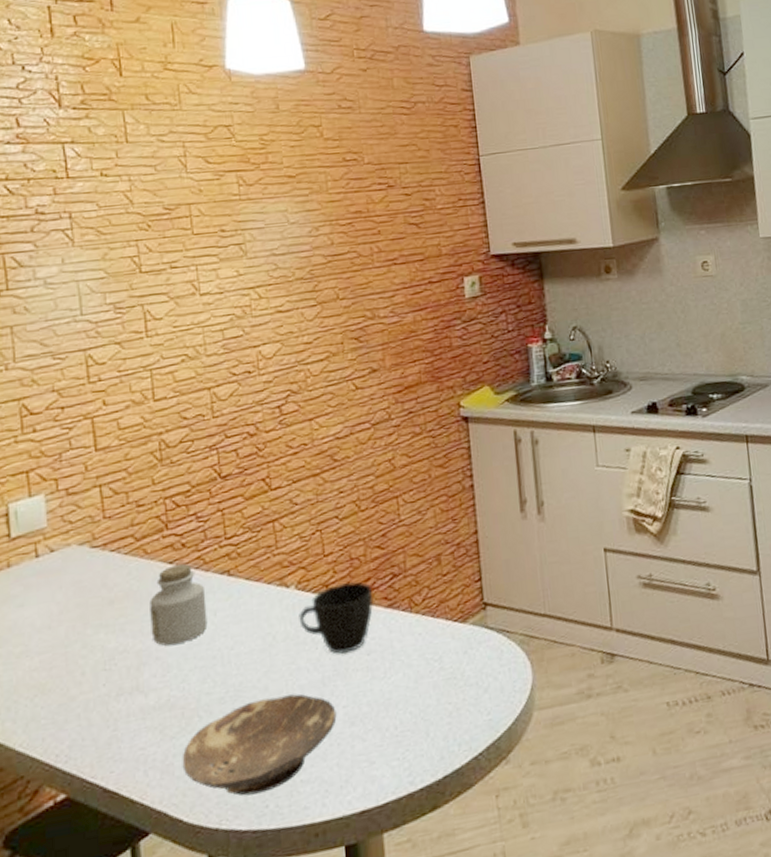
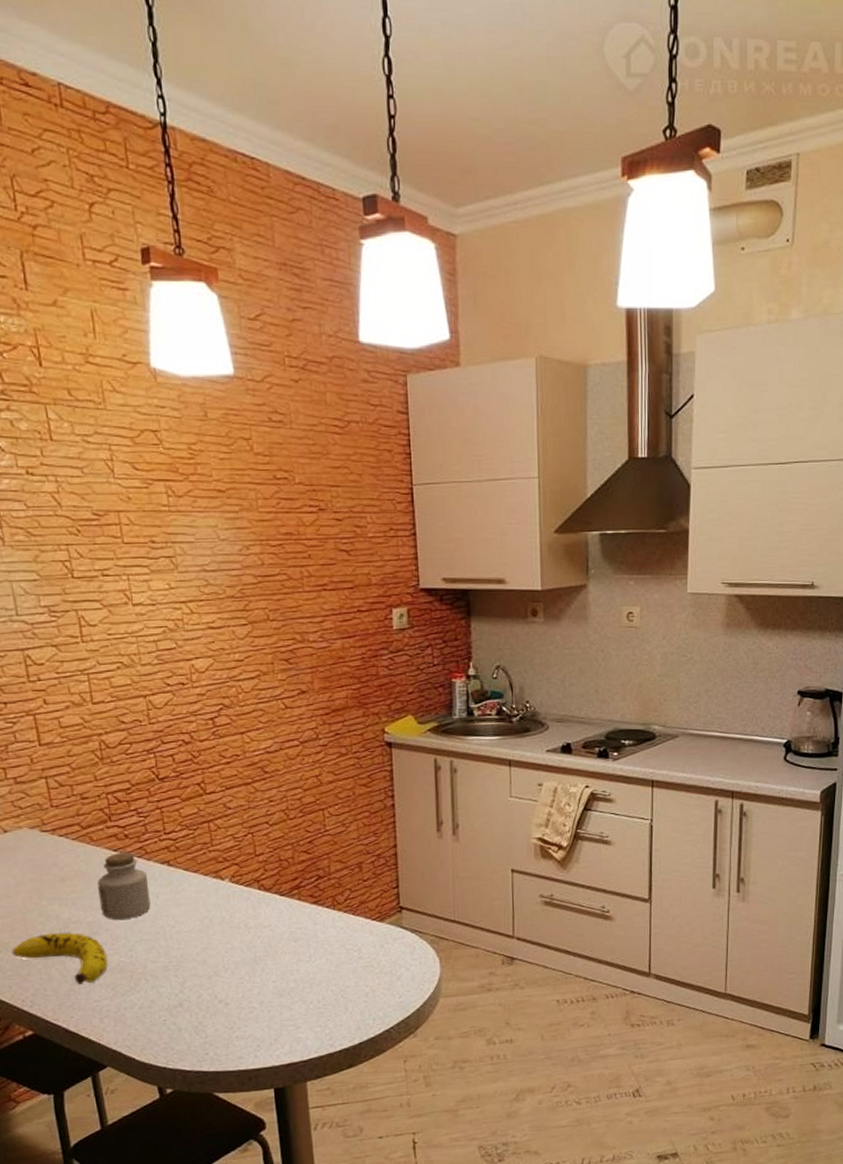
fruit: none [48,664,156,730] -> present [12,932,108,985]
bowl: present [182,694,337,796] -> none [132,968,267,1044]
cup: present [299,581,374,655] -> none [233,880,301,940]

